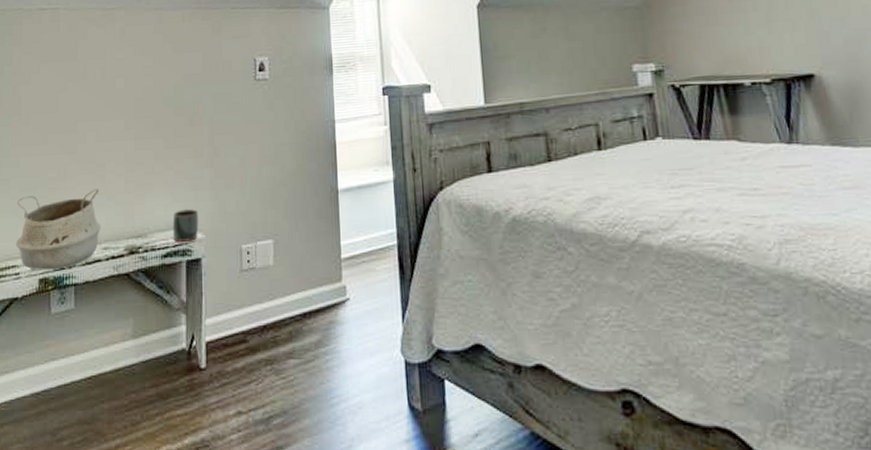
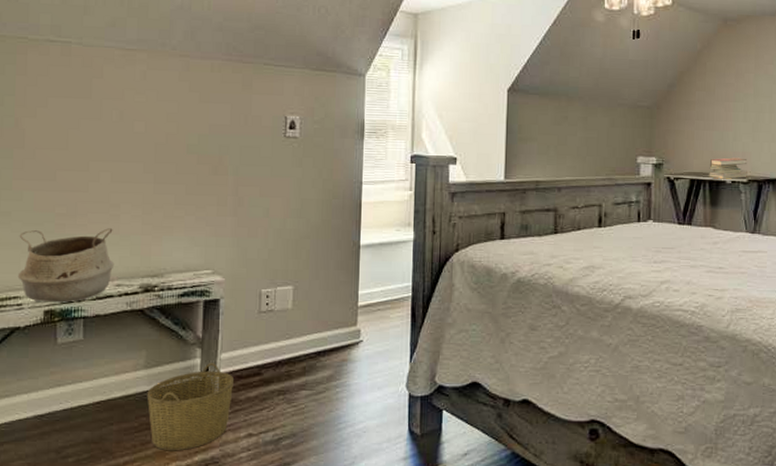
basket: none [135,330,221,433] -> present [146,363,235,451]
mug: present [172,209,199,242] -> none [190,253,219,283]
books: none [720,54,770,82] -> present [709,157,749,179]

